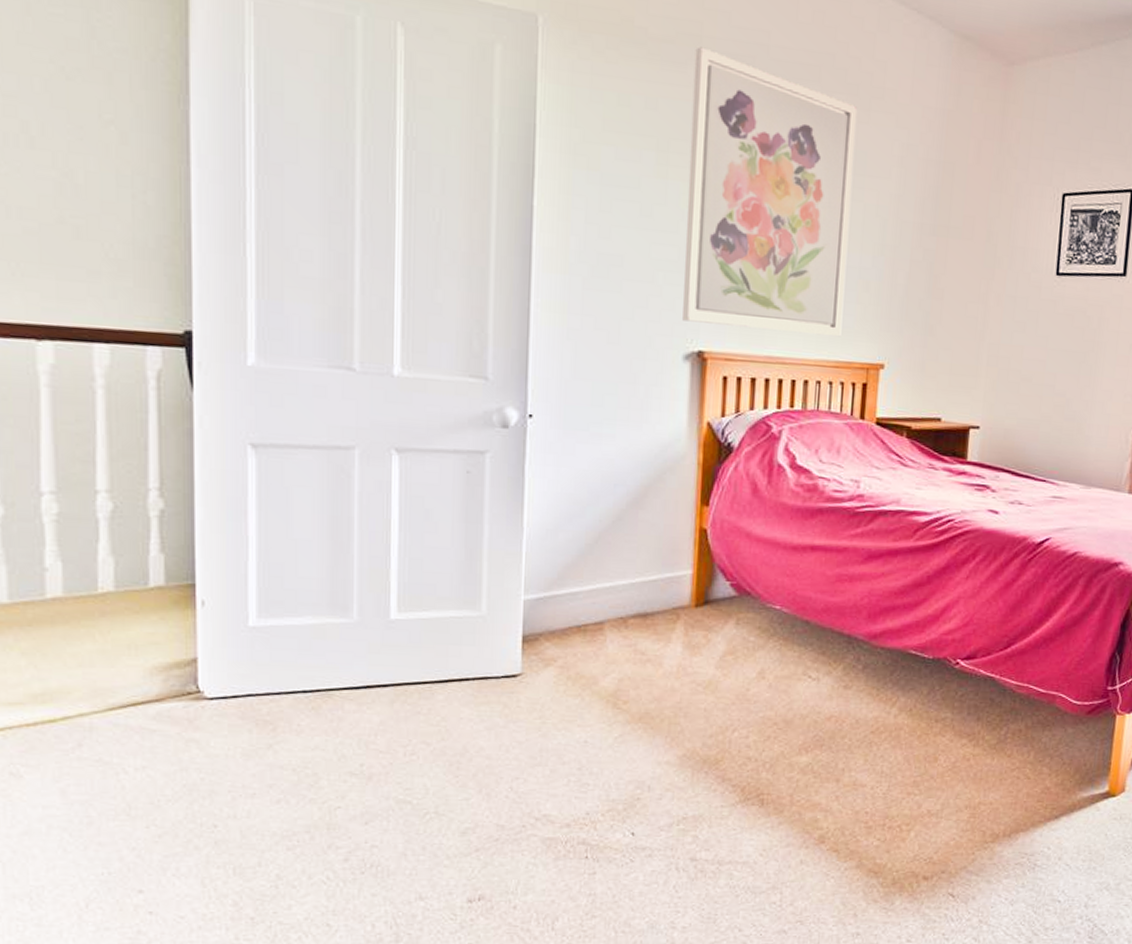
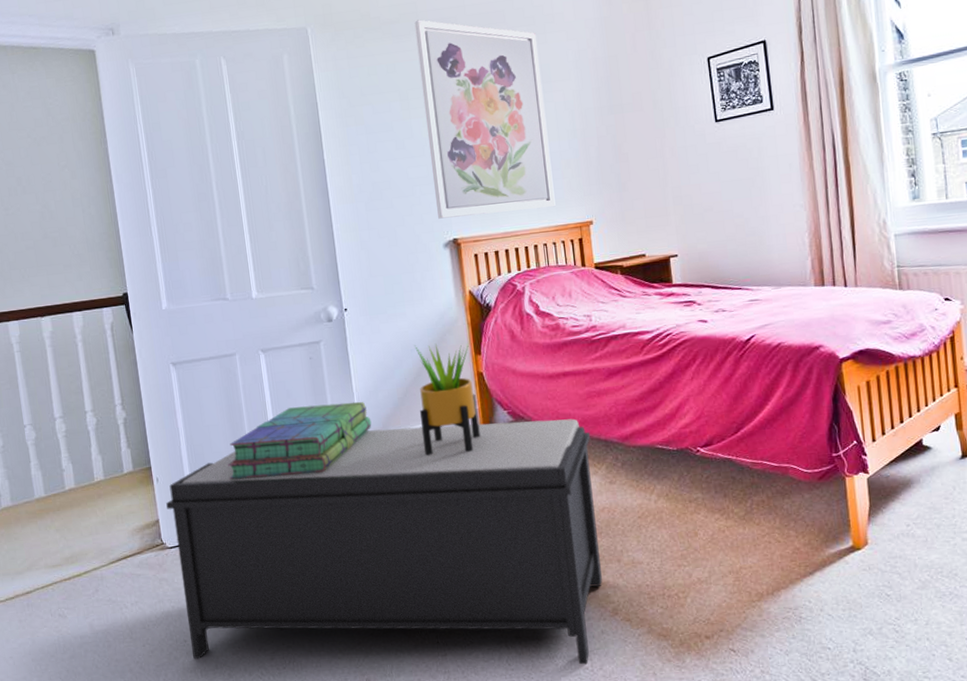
bench: none [212,580,830,898] -> present [166,419,603,665]
stack of books: none [319,532,543,625] -> present [228,401,372,480]
potted plant: none [611,479,695,627] -> present [415,343,480,456]

